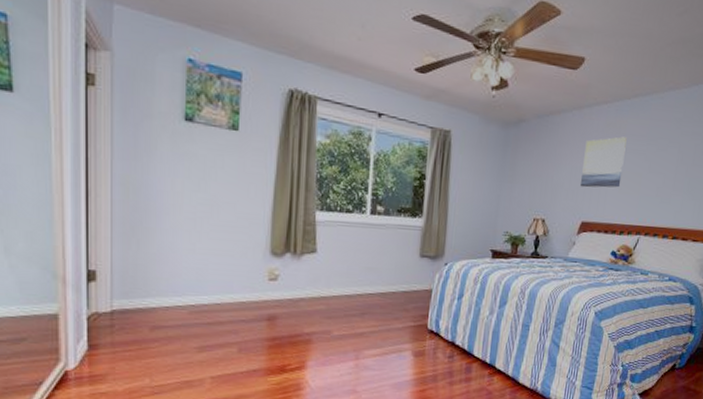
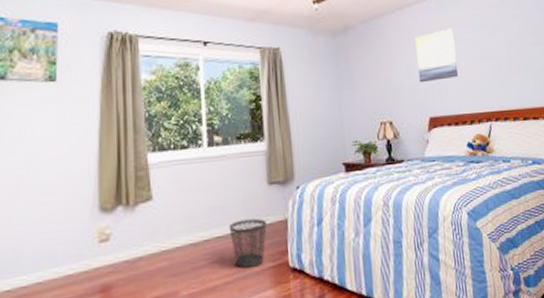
wastebasket: none [380,283,414,324] -> present [228,218,267,269]

